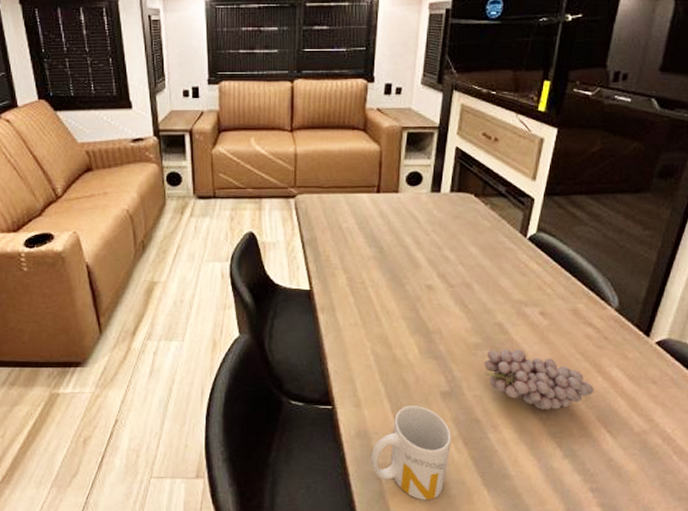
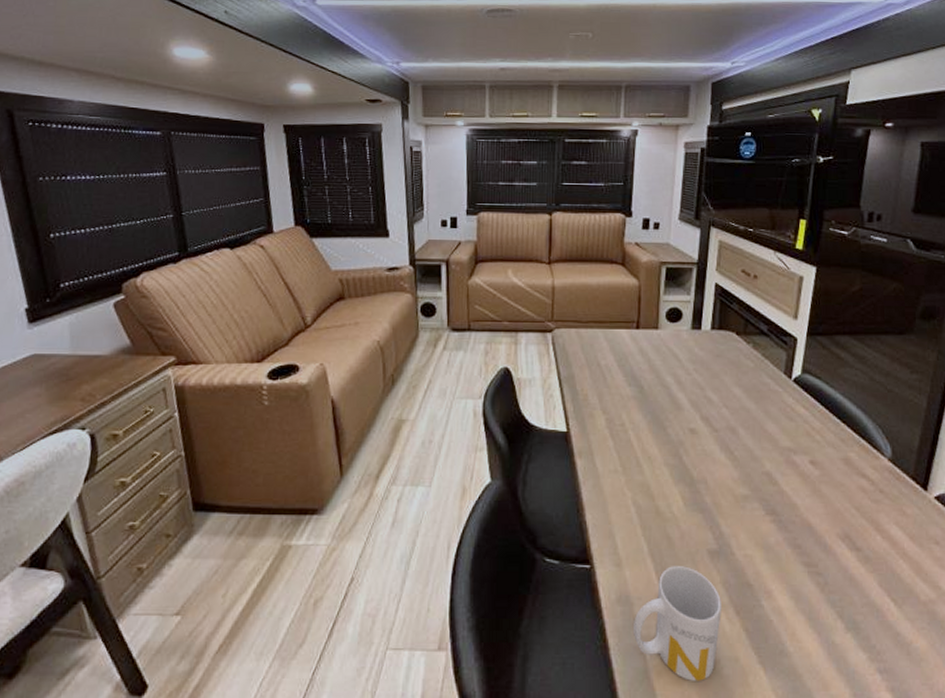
fruit: present [483,349,594,410] -> none [753,502,874,573]

